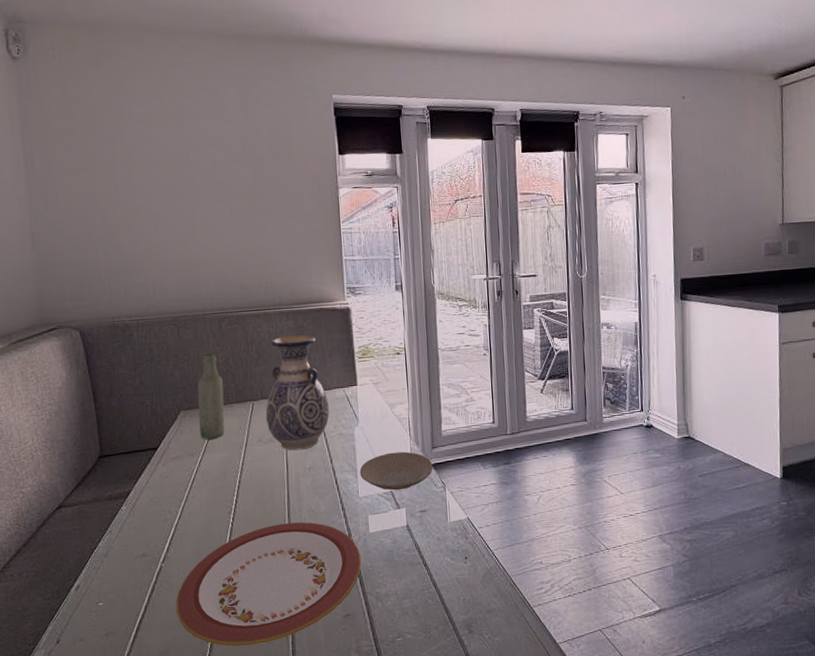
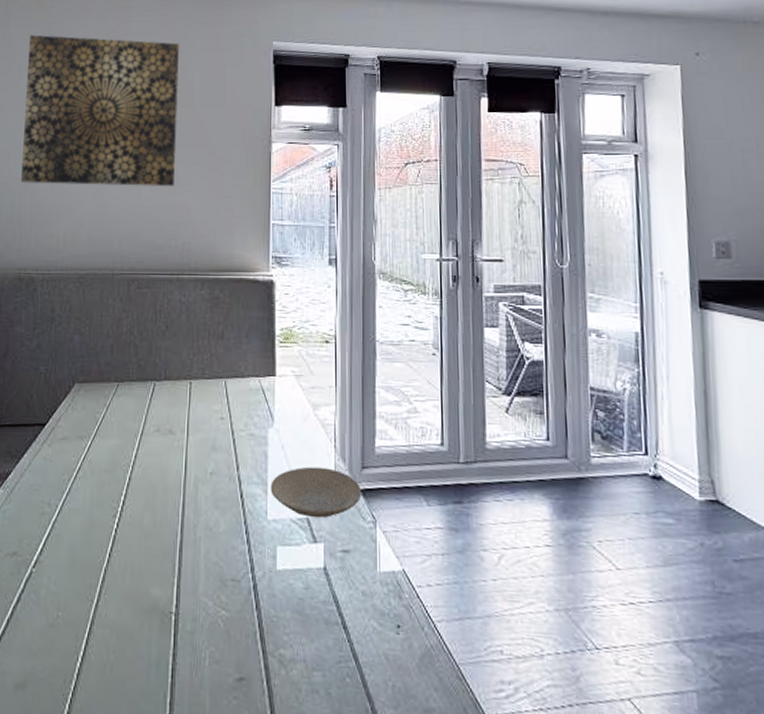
wall art: none [91,93,253,239] -> present [21,34,179,187]
plate: present [176,522,362,647] -> none [41,539,264,698]
bottle: present [197,353,225,440] -> none [93,319,124,422]
vase: present [265,335,329,451] -> none [167,308,240,449]

